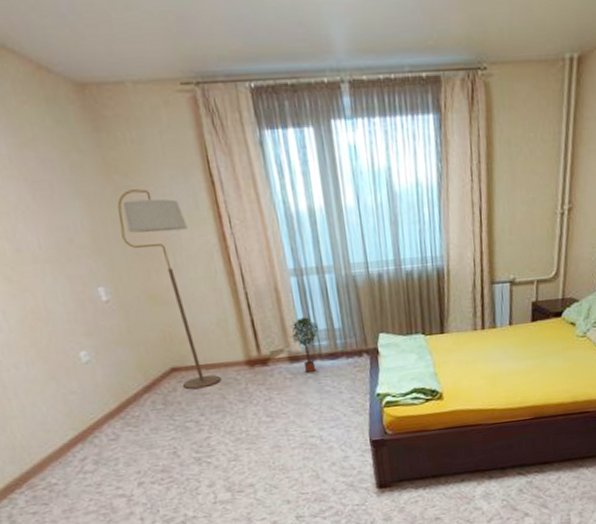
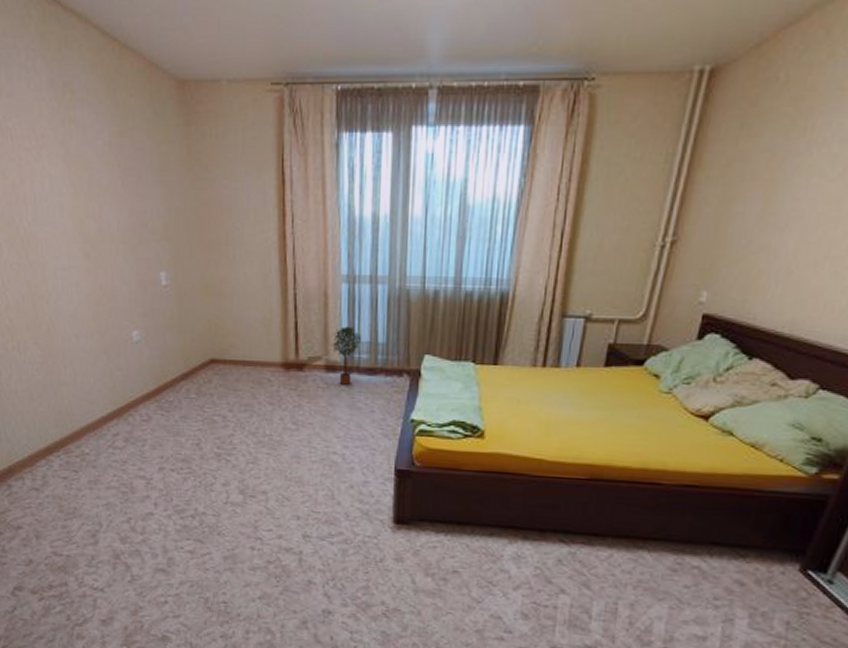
floor lamp: present [117,189,222,390] -> none [191,182,256,385]

